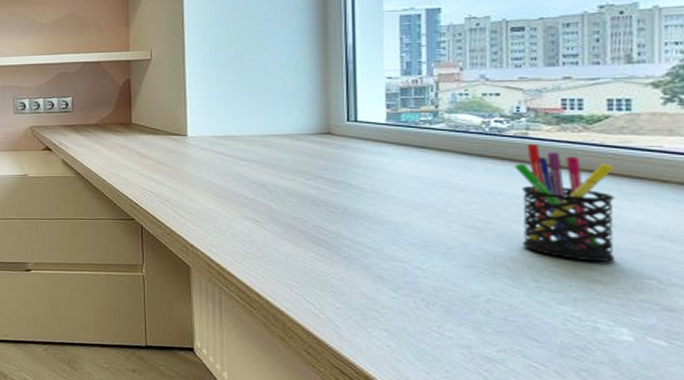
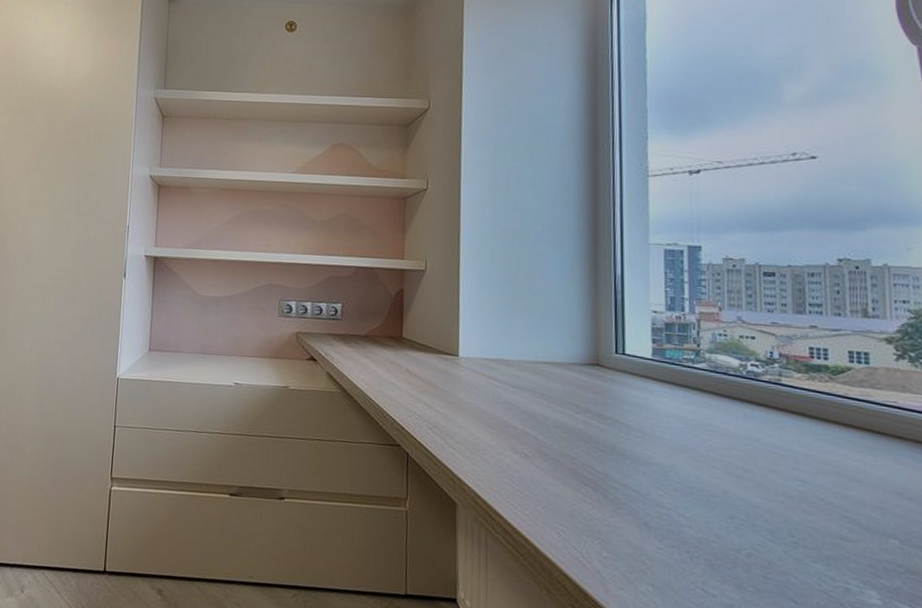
pen holder: present [513,144,616,263] -> none [769,391,862,519]

